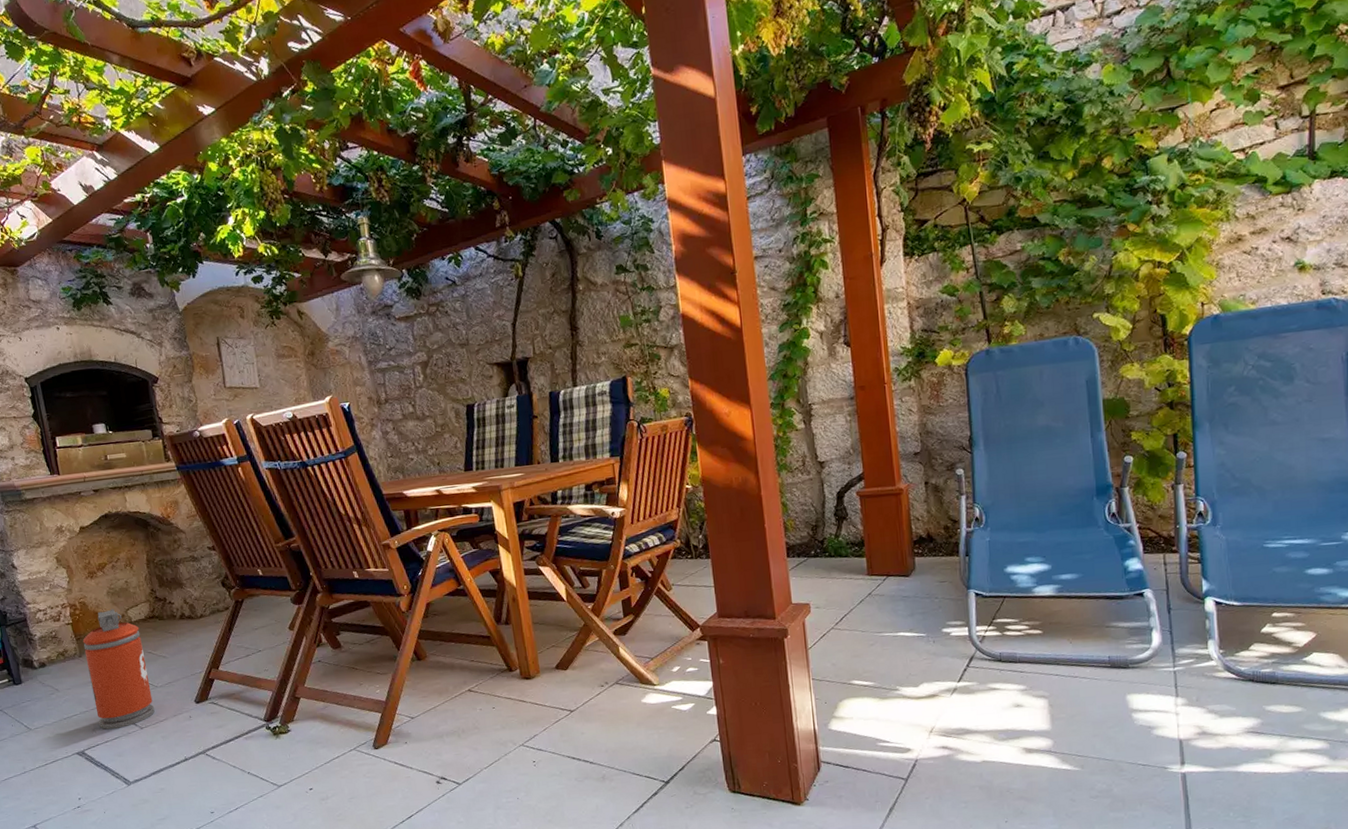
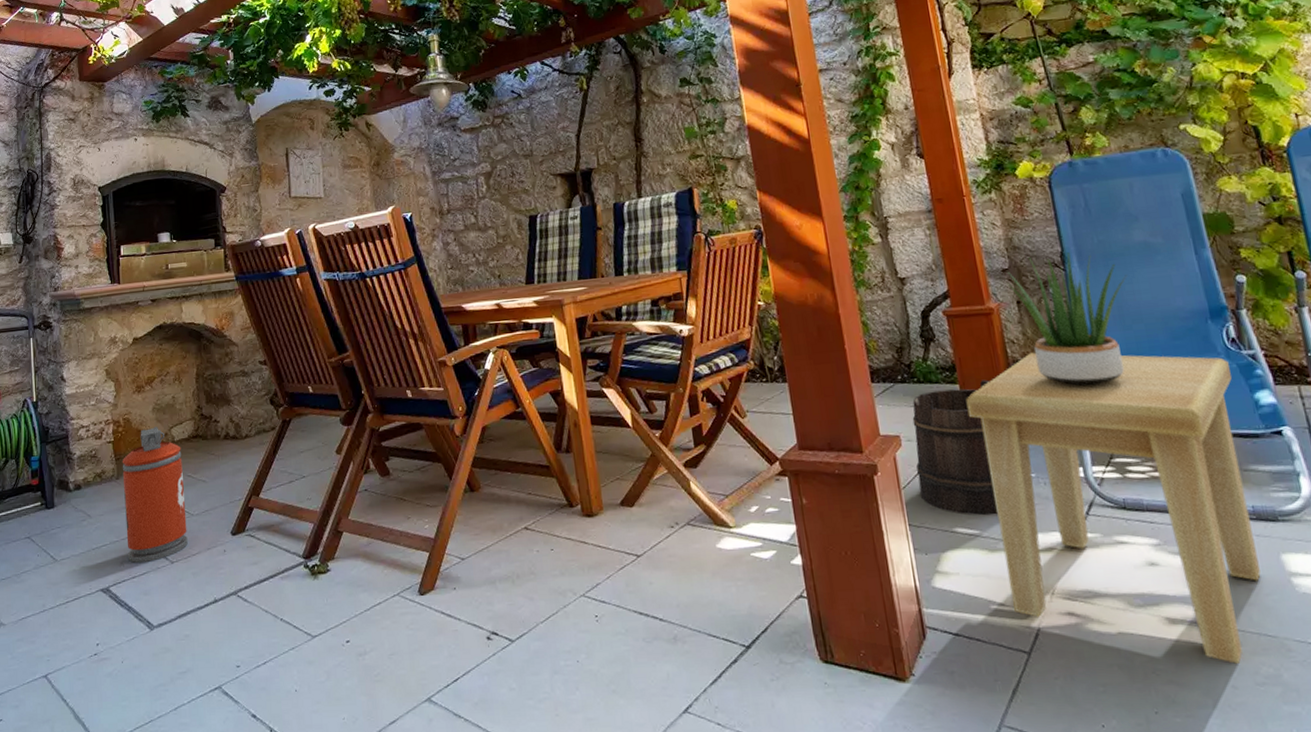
bucket: none [822,553,894,670] -> present [912,379,999,516]
side table: none [871,528,1107,782] -> present [966,352,1261,664]
potted plant: none [917,436,1028,558] -> present [1006,252,1128,387]

